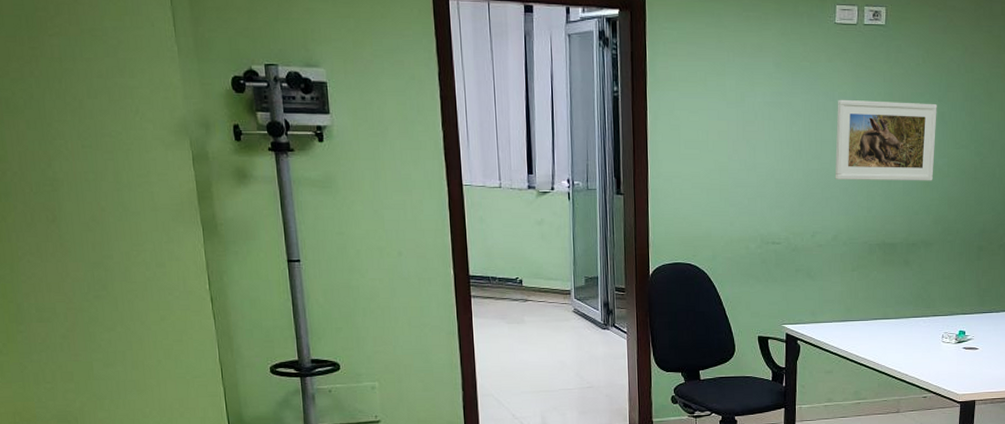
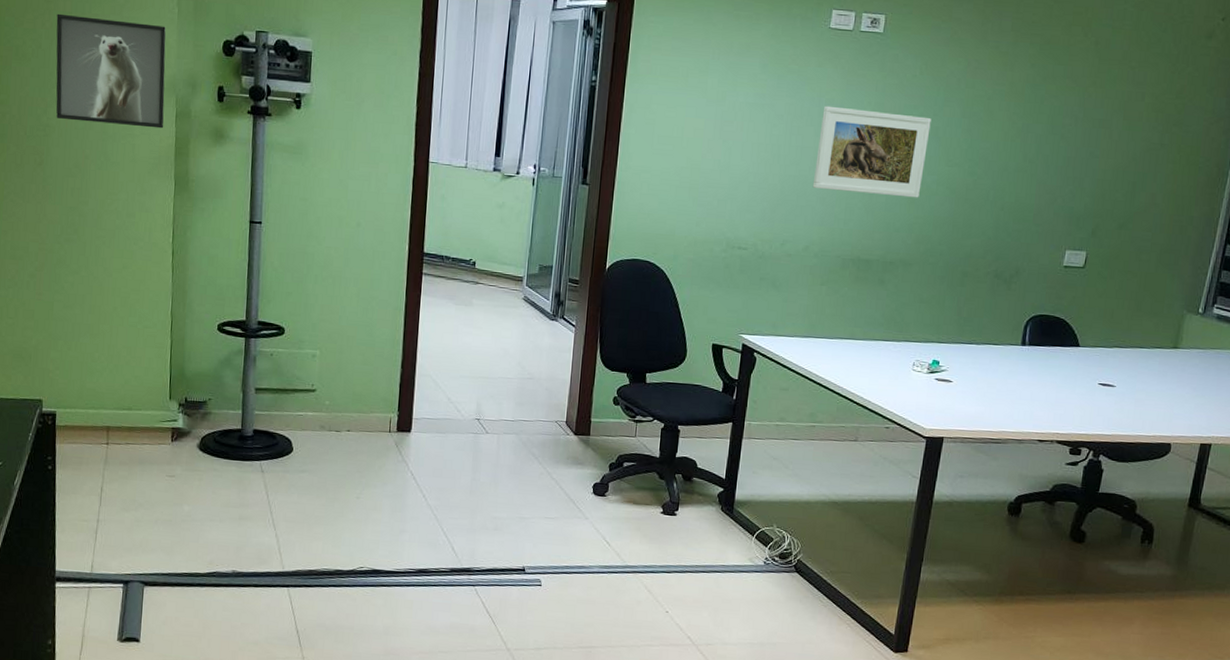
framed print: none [45,60,182,173] -> present [56,13,166,129]

